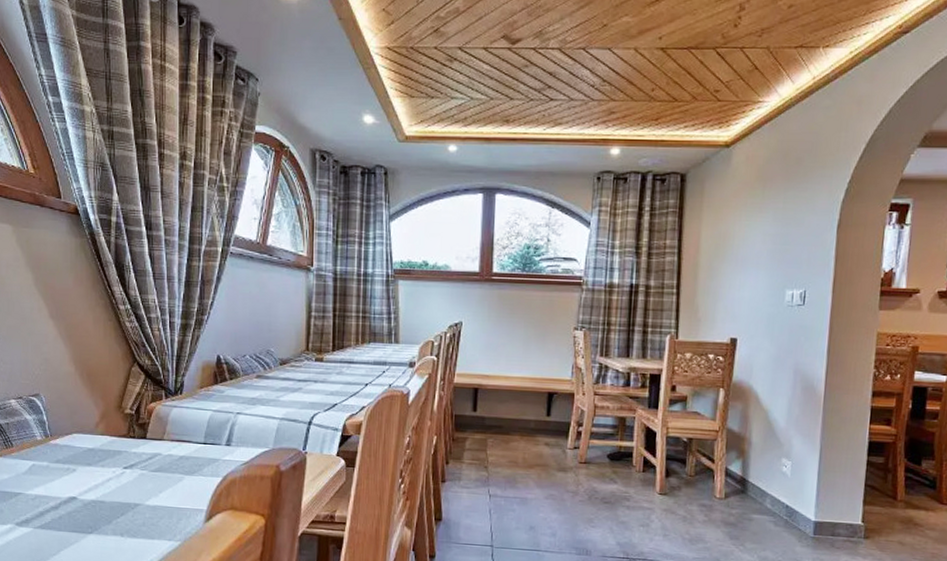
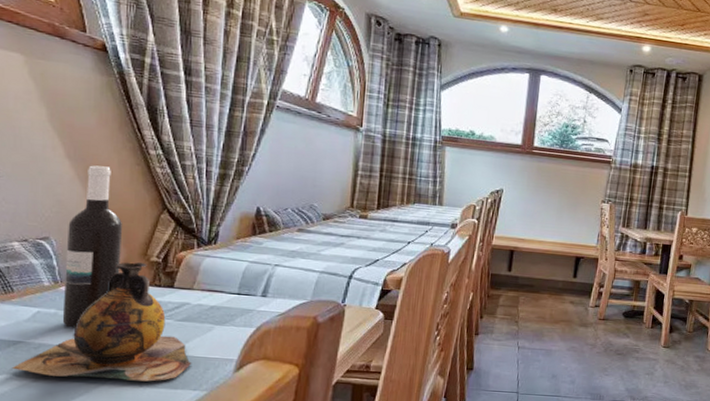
vase: none [14,415,166,532] -> present [11,262,192,382]
wine bottle: none [53,323,99,480] -> present [62,165,122,328]

